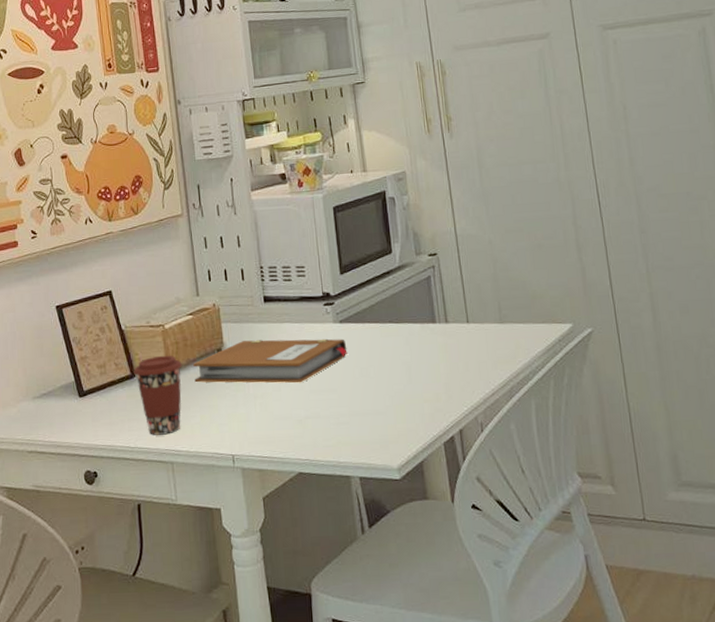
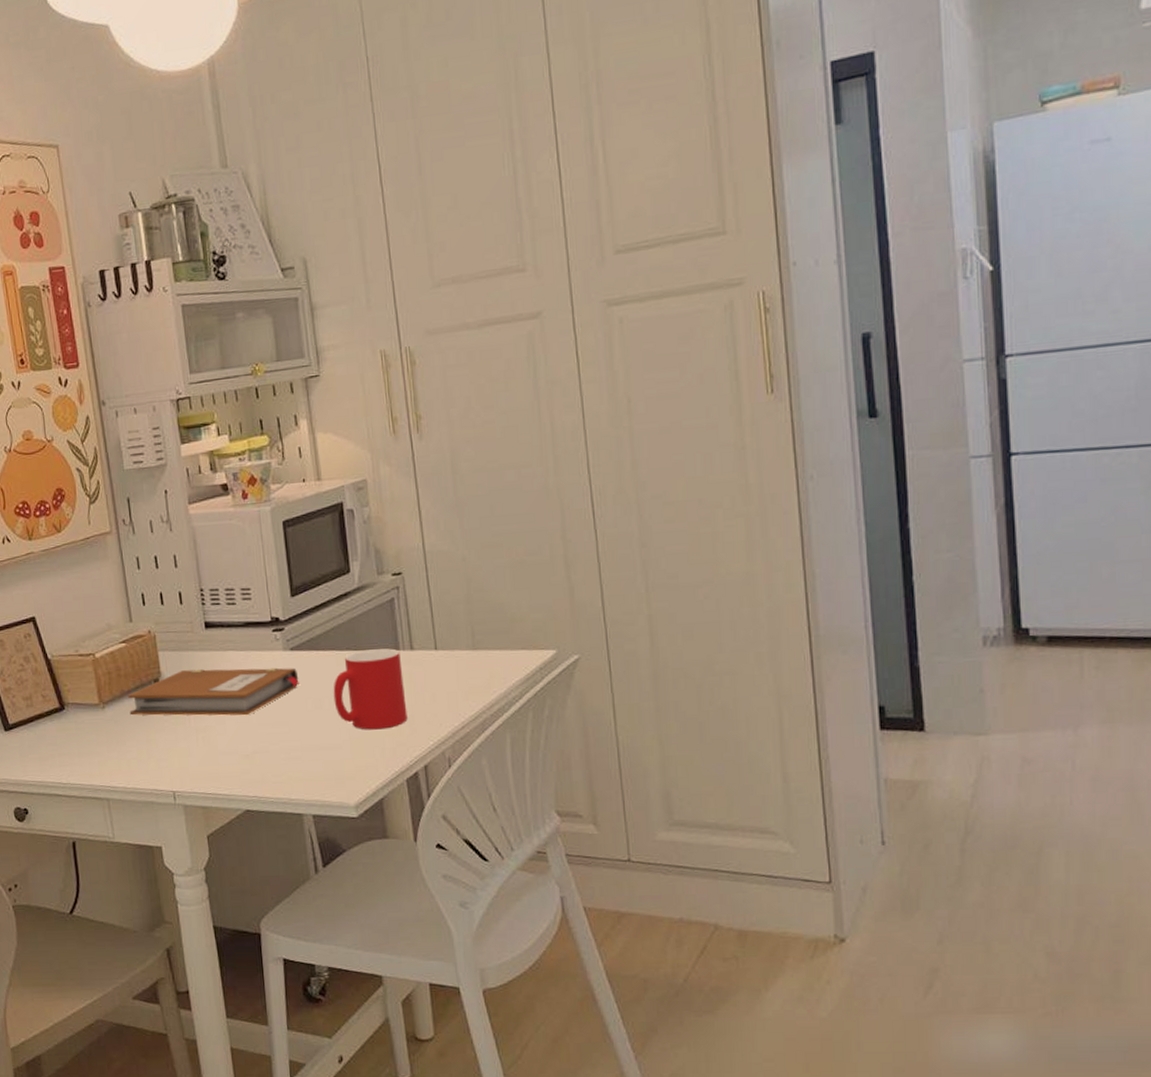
coffee cup: present [134,355,183,435] -> none [63,686,117,771]
cup: none [377,321,444,397] -> present [333,648,408,730]

